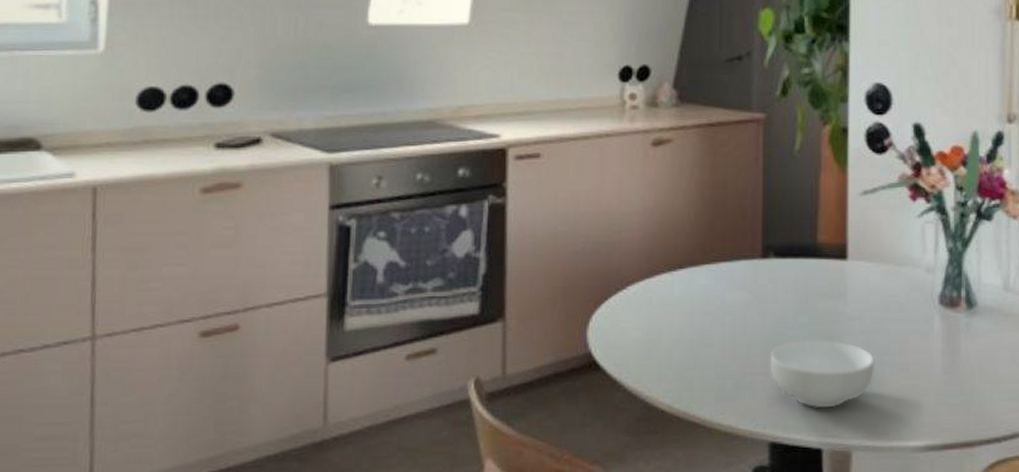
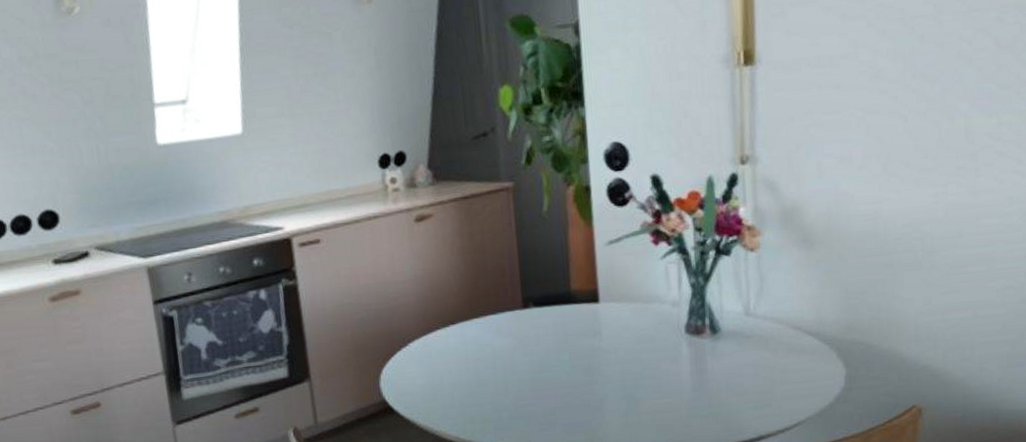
cereal bowl: present [769,339,876,409] -> none [537,371,632,429]

